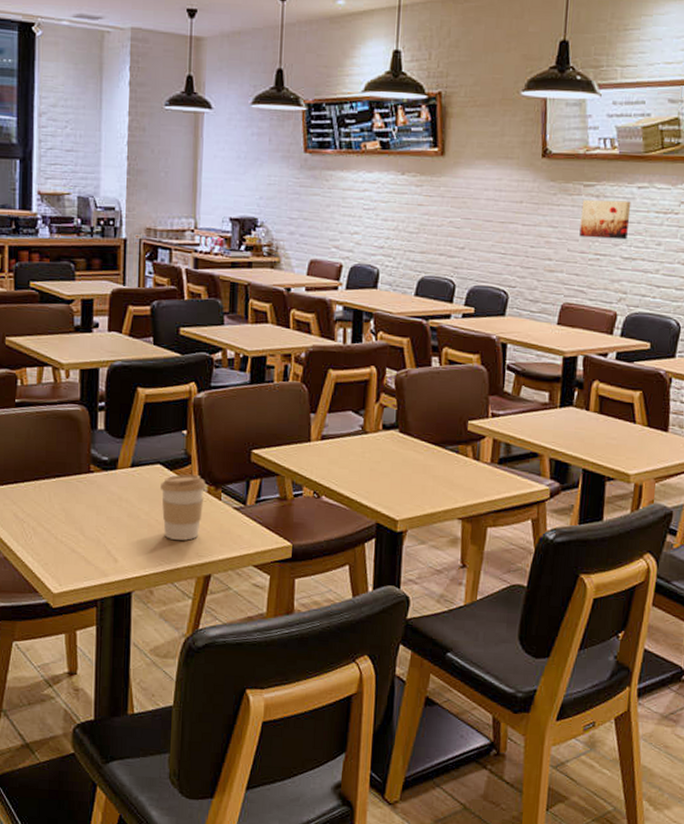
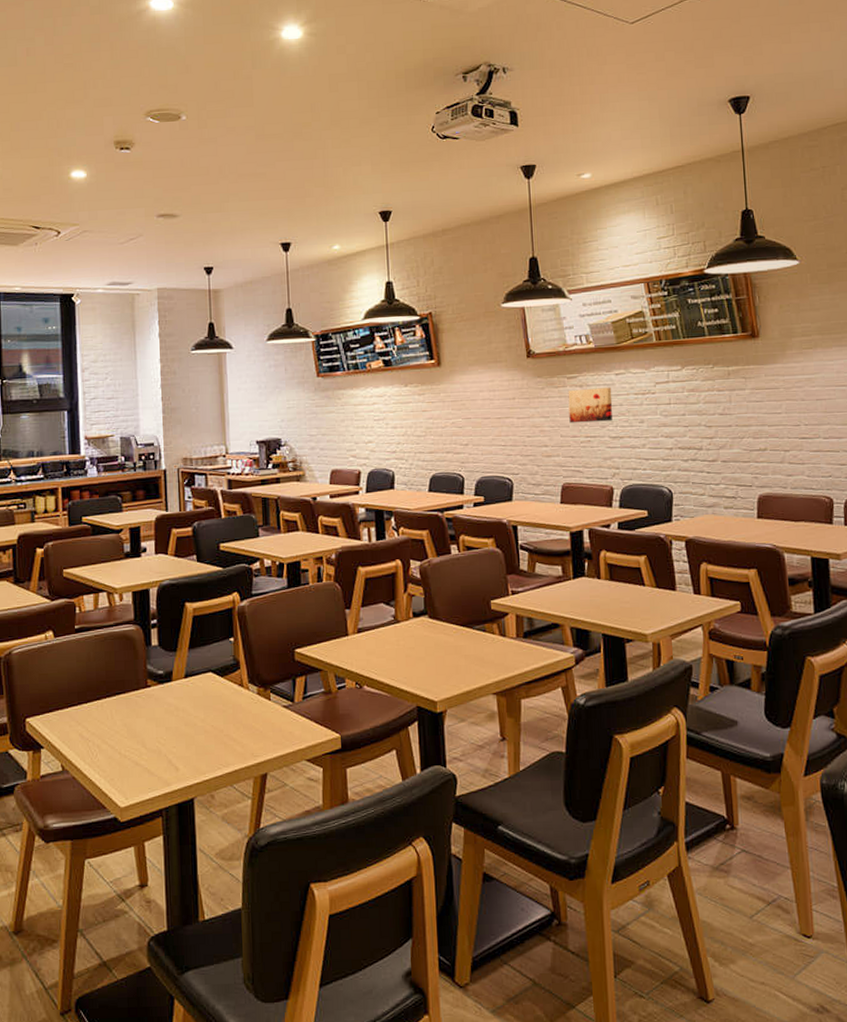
coffee cup: present [160,474,206,541] -> none [213,678,256,743]

